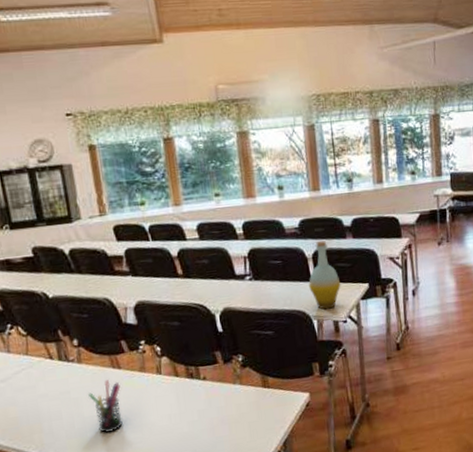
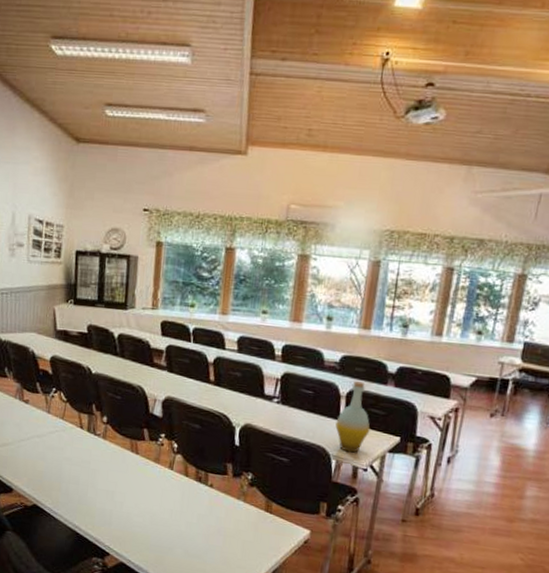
pen holder: present [88,380,123,433] -> none [105,461,134,510]

